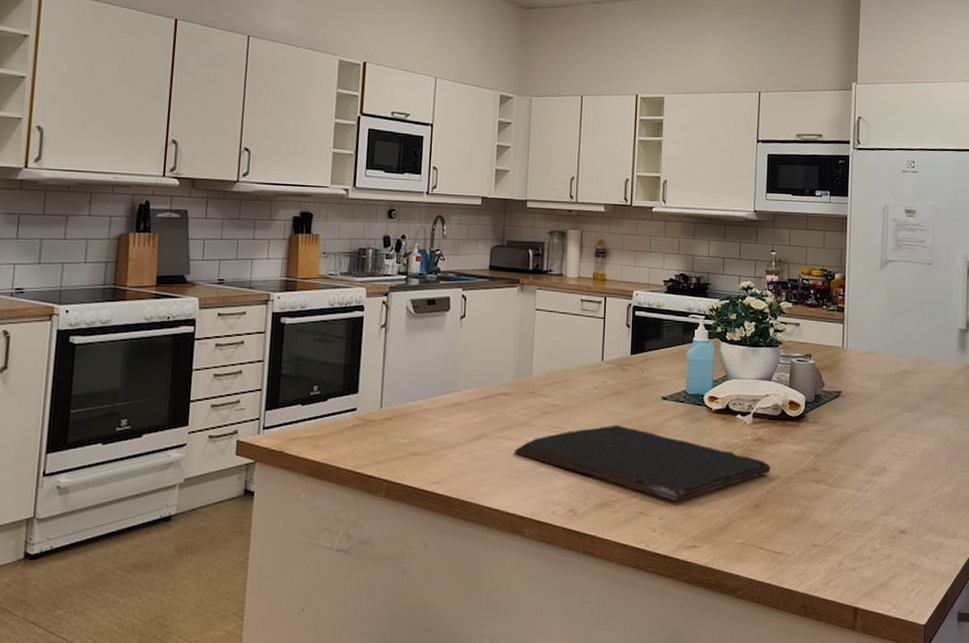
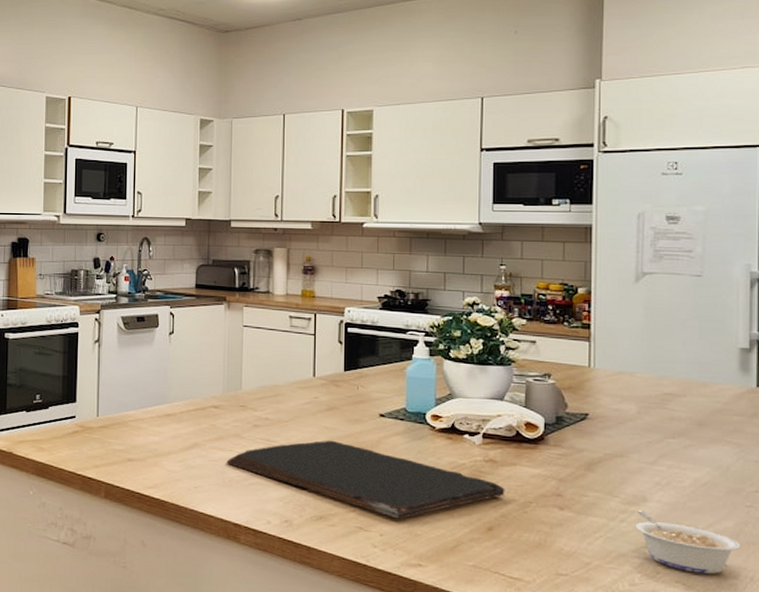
legume: none [876,480,958,535] -> present [635,510,741,574]

